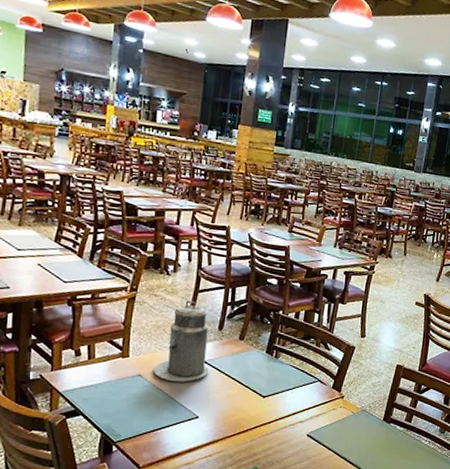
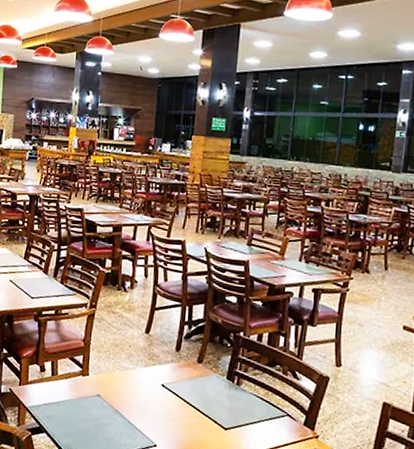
canister: present [153,300,209,382] -> none [111,318,166,406]

